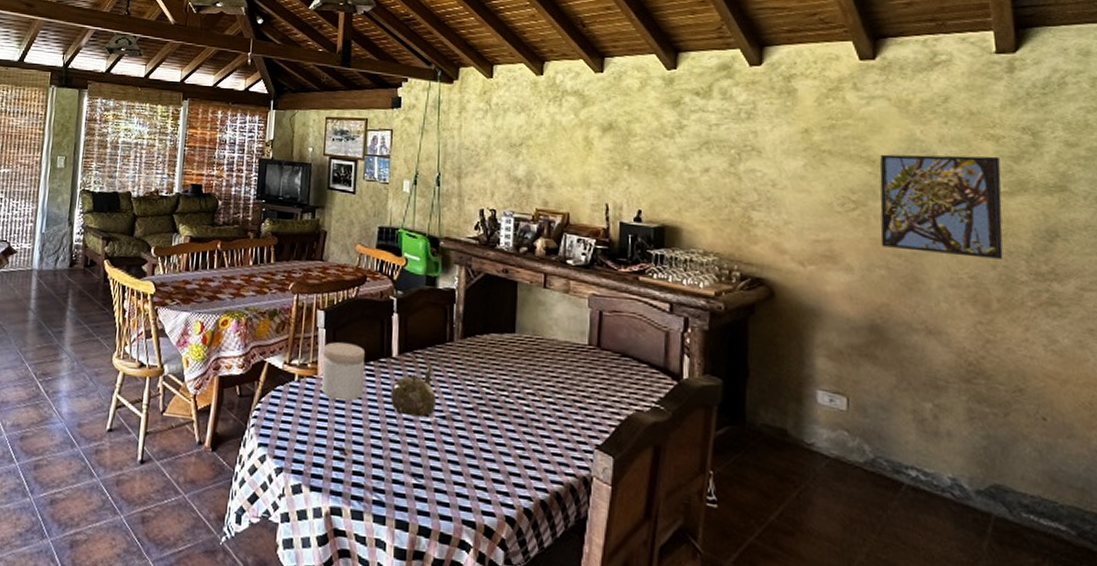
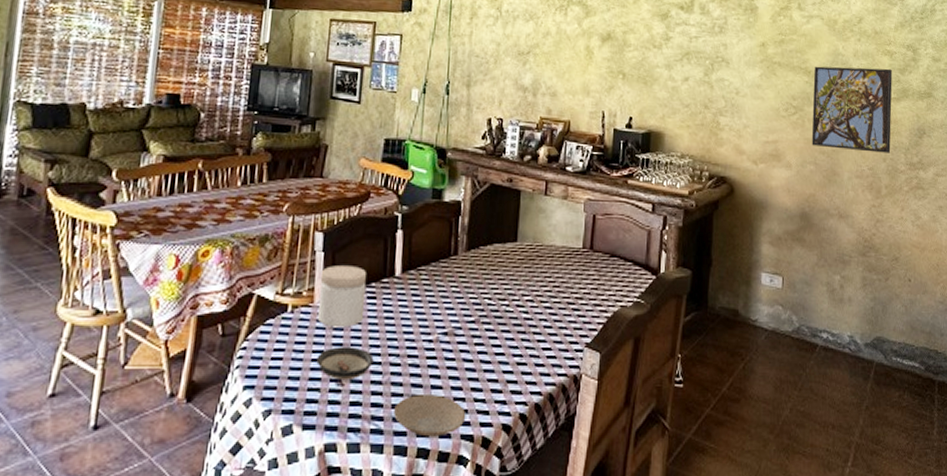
saucer: none [321,417,374,451] -> present [316,346,374,381]
teapot: present [391,365,437,417] -> none [392,281,440,336]
plate: none [395,473,467,518] -> present [394,395,466,437]

